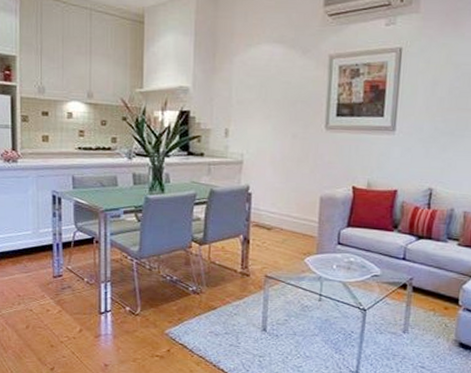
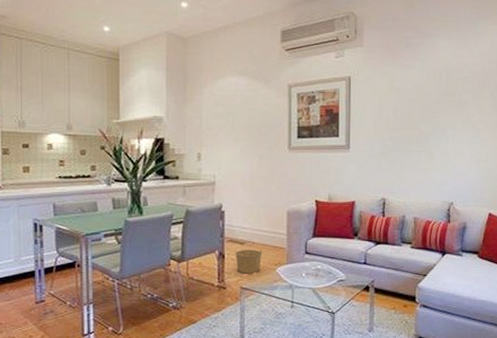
basket: none [261,236,290,262] -> present [235,250,262,274]

